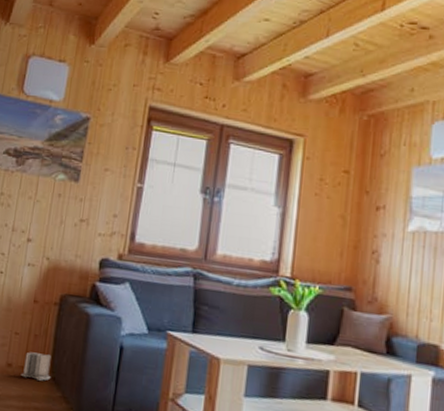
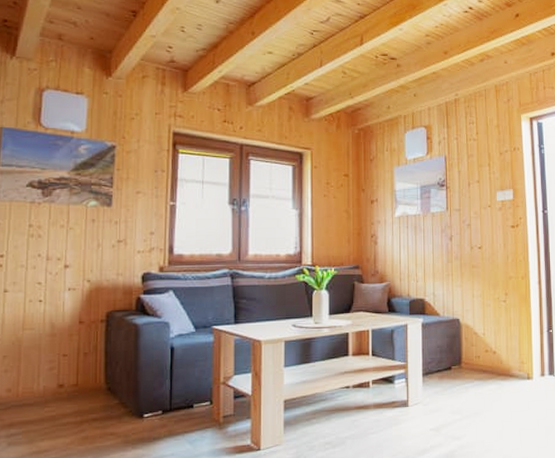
architectural model: present [20,352,52,382] -> none [74,368,105,394]

